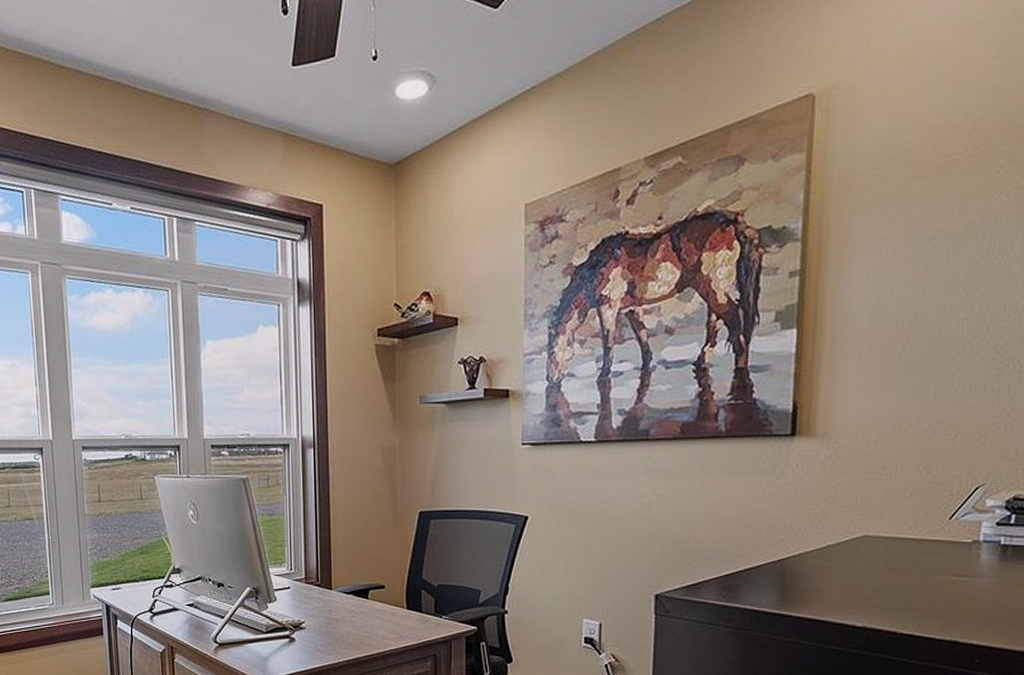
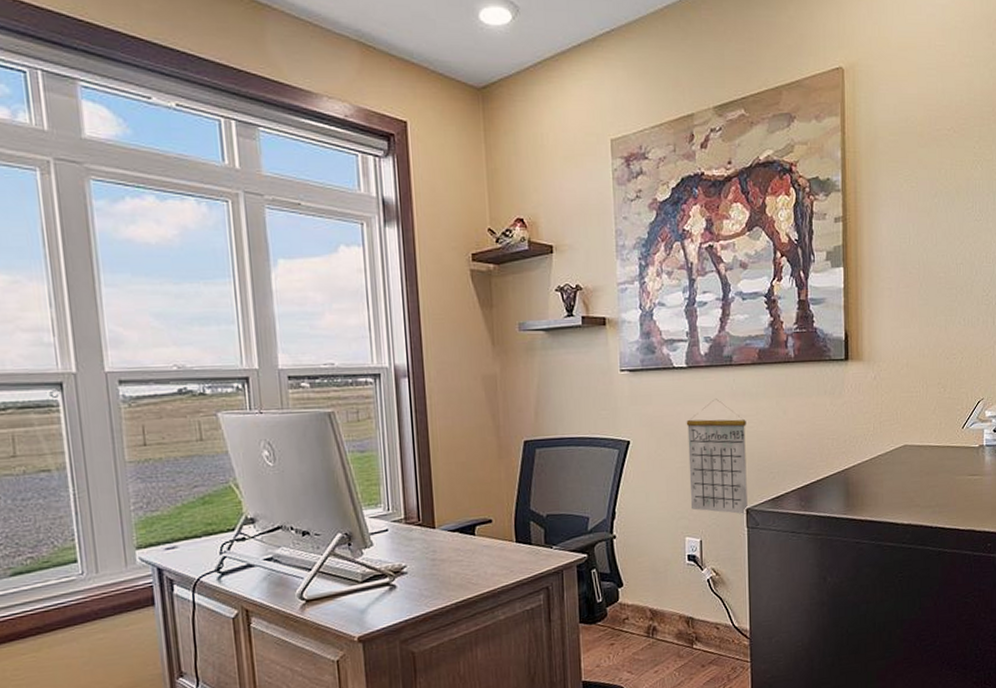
calendar: none [591,475,661,600] -> present [686,399,747,515]

